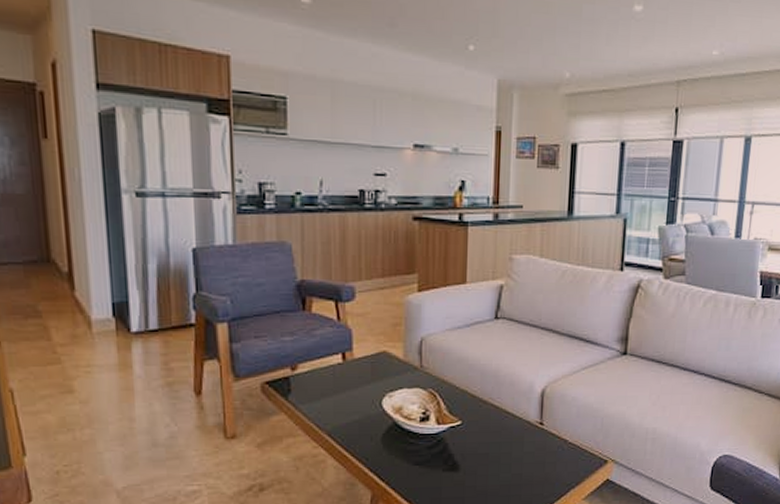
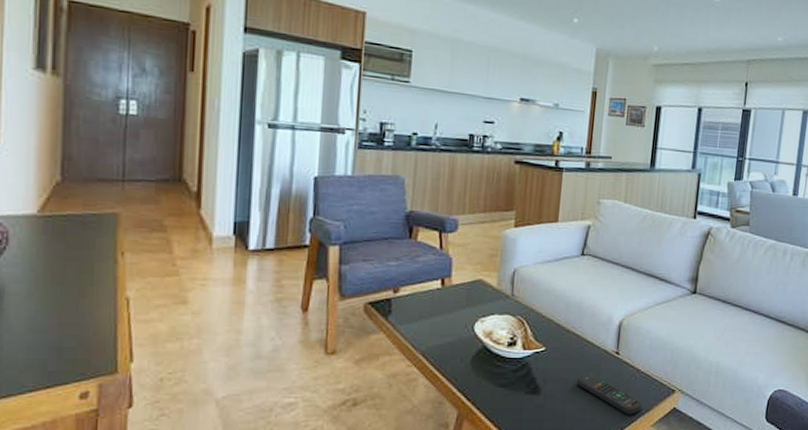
remote control: none [498,445,571,489] -> present [576,372,642,415]

